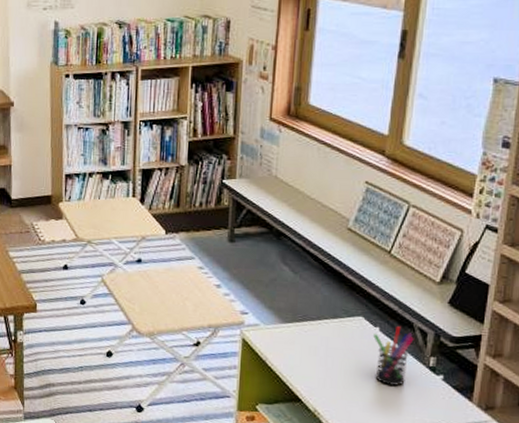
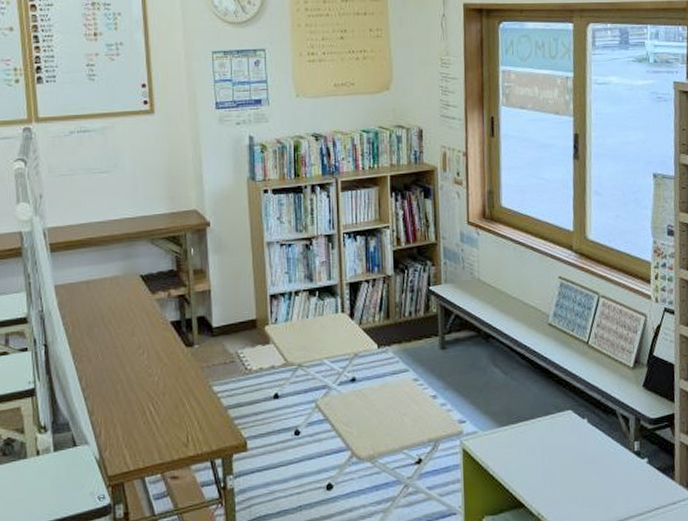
pen holder: present [373,326,414,386] -> none [583,415,618,476]

